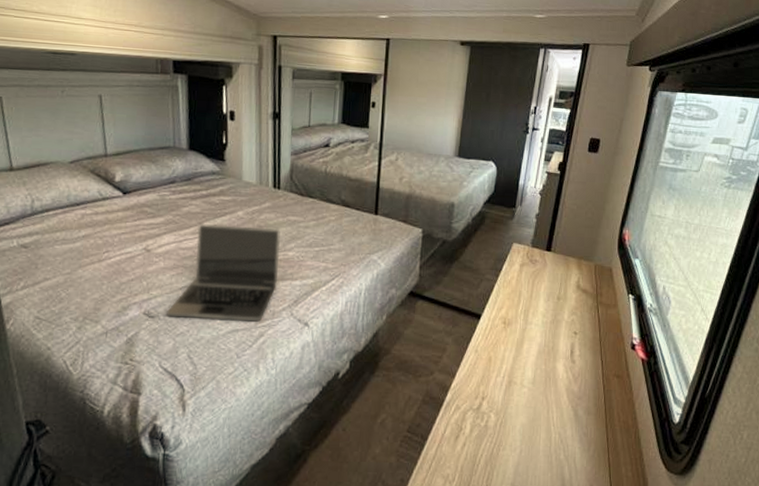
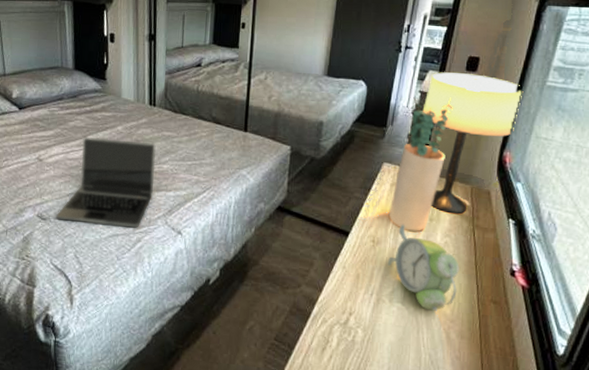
alarm clock: none [518,304,585,389] -> present [387,224,459,311]
vase: none [519,177,577,312] -> present [388,96,453,233]
table lamp: none [549,153,639,292] -> present [422,72,524,214]

